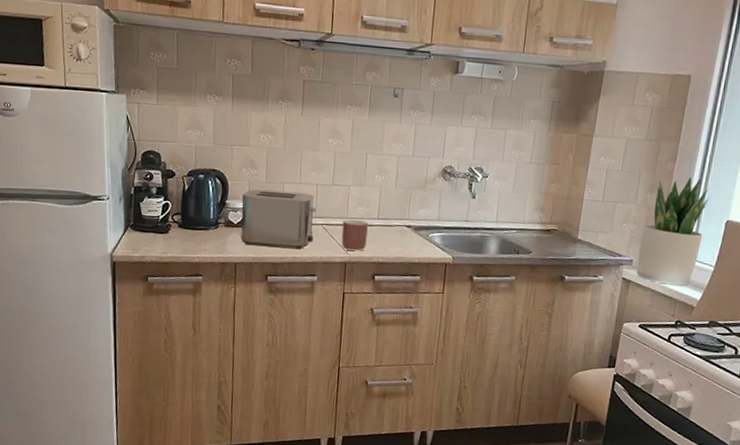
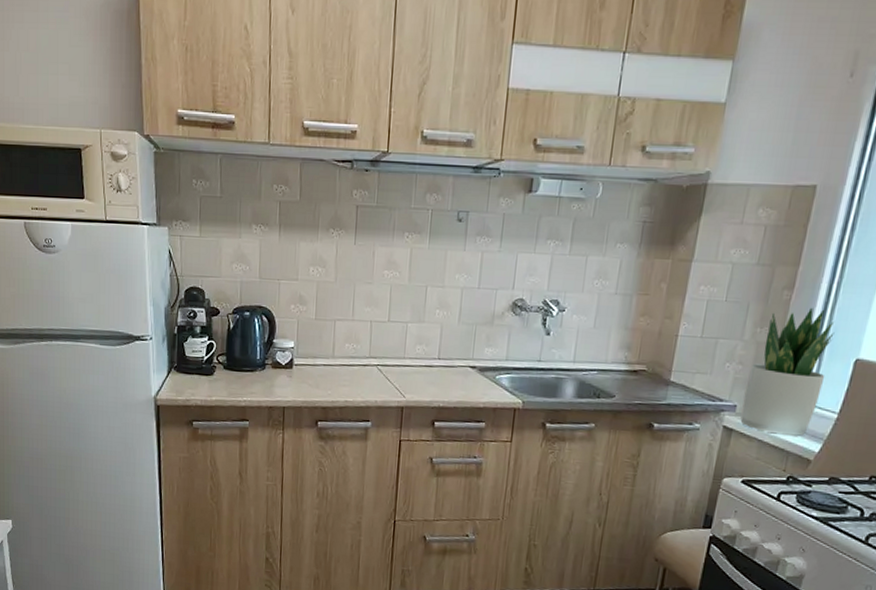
toaster: present [241,189,317,250] -> none [289,327,371,393]
mug: present [341,219,369,252] -> none [397,360,429,396]

